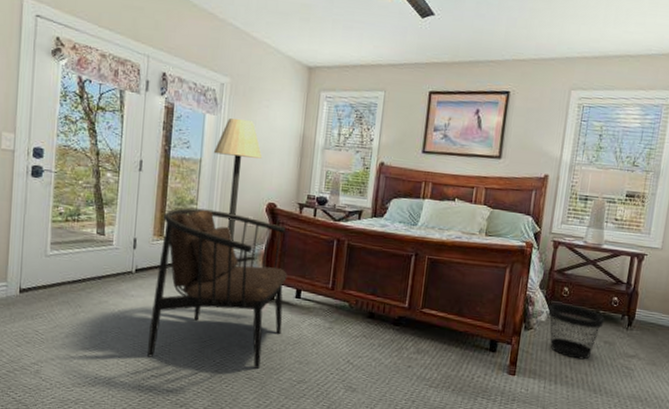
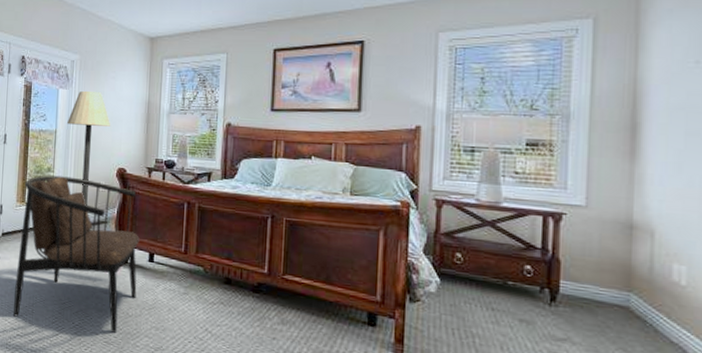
wastebasket: present [547,304,605,360] -> none [437,272,516,341]

